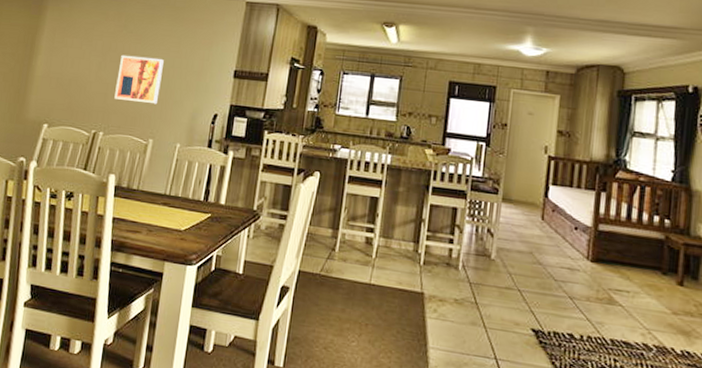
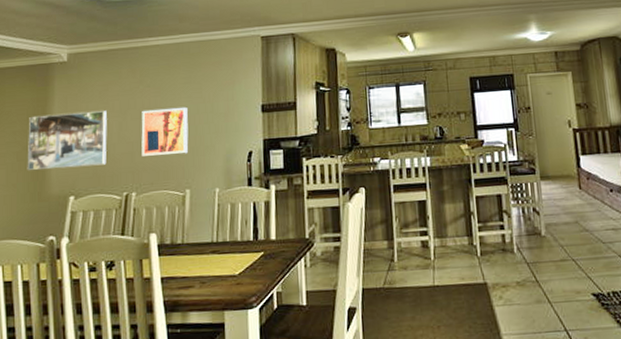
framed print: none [10,42,89,100] -> present [27,111,107,171]

